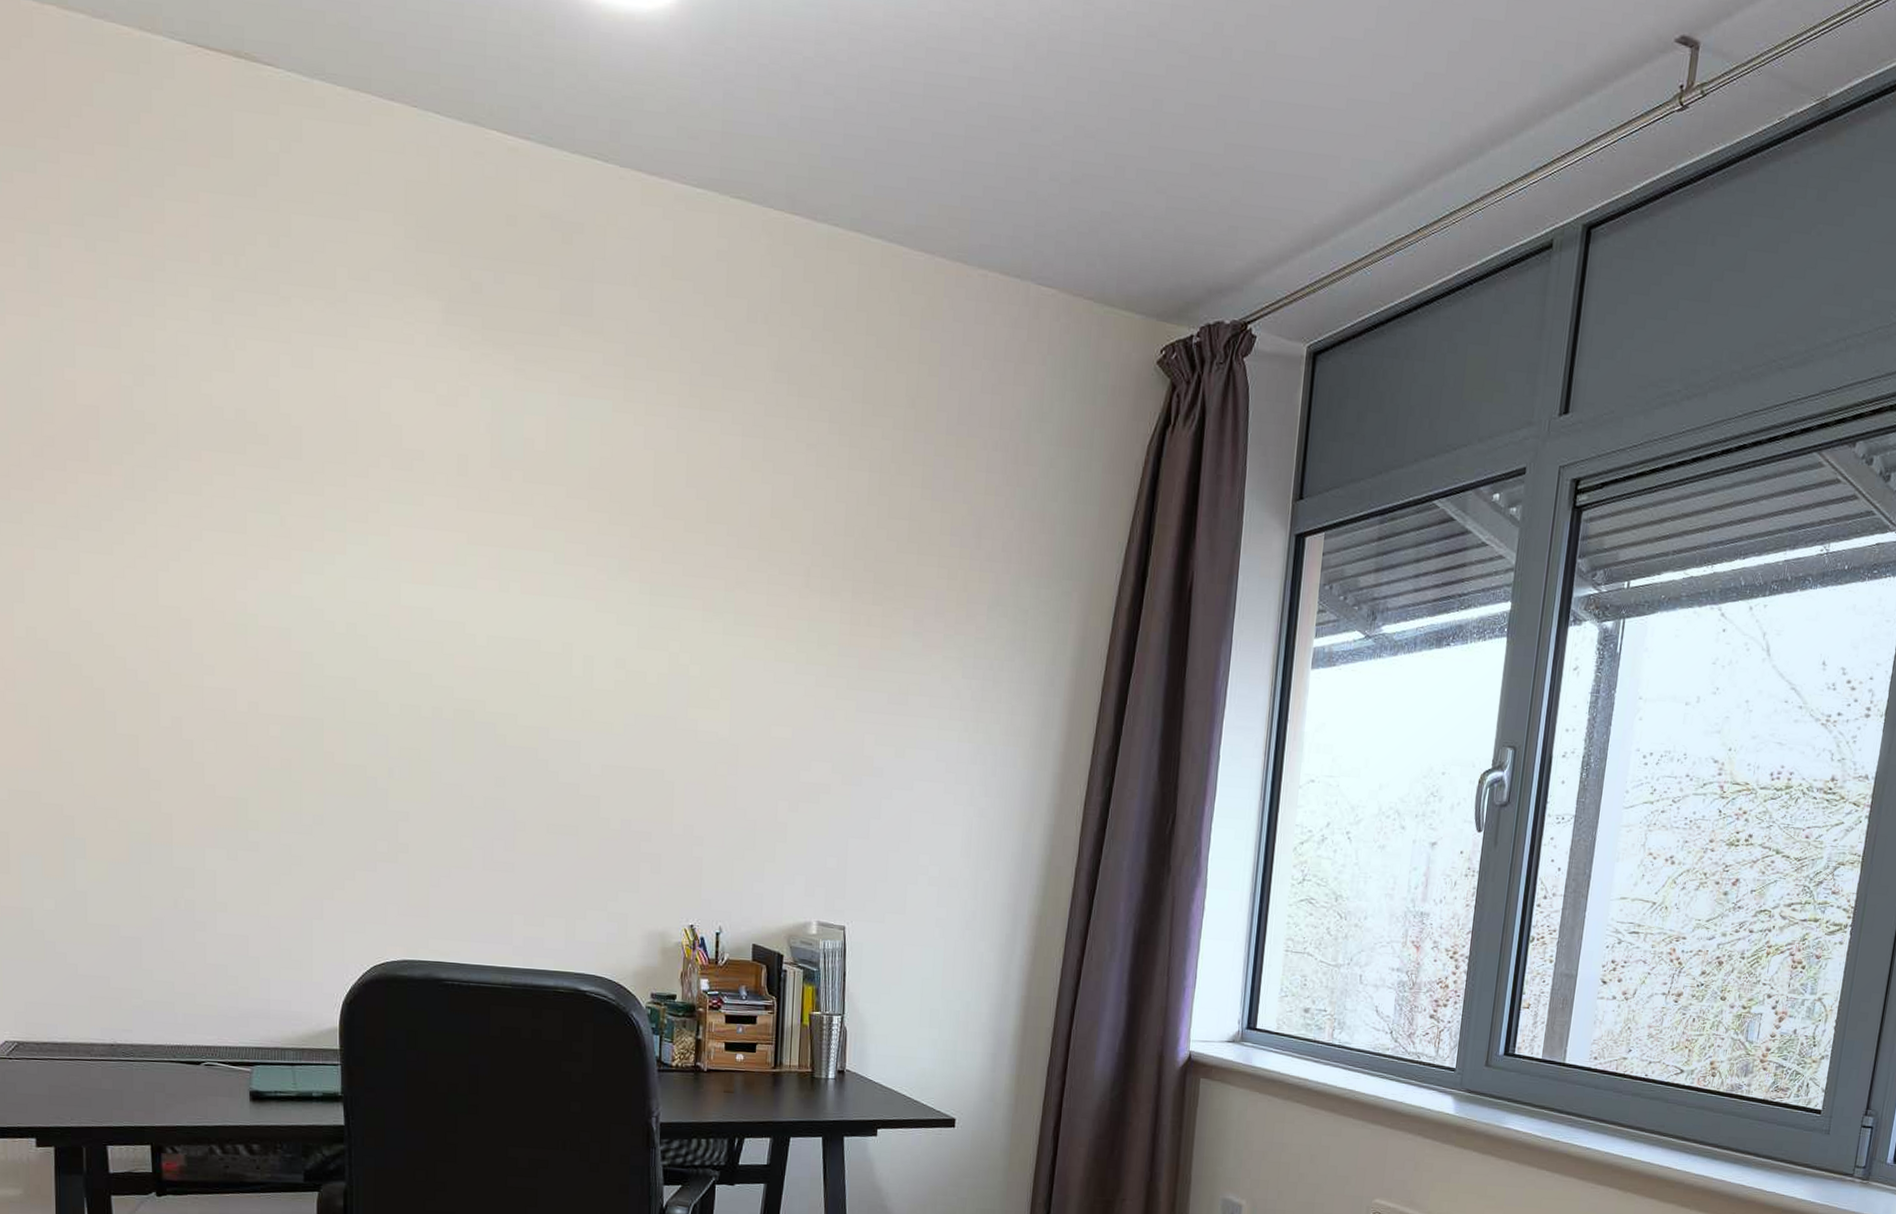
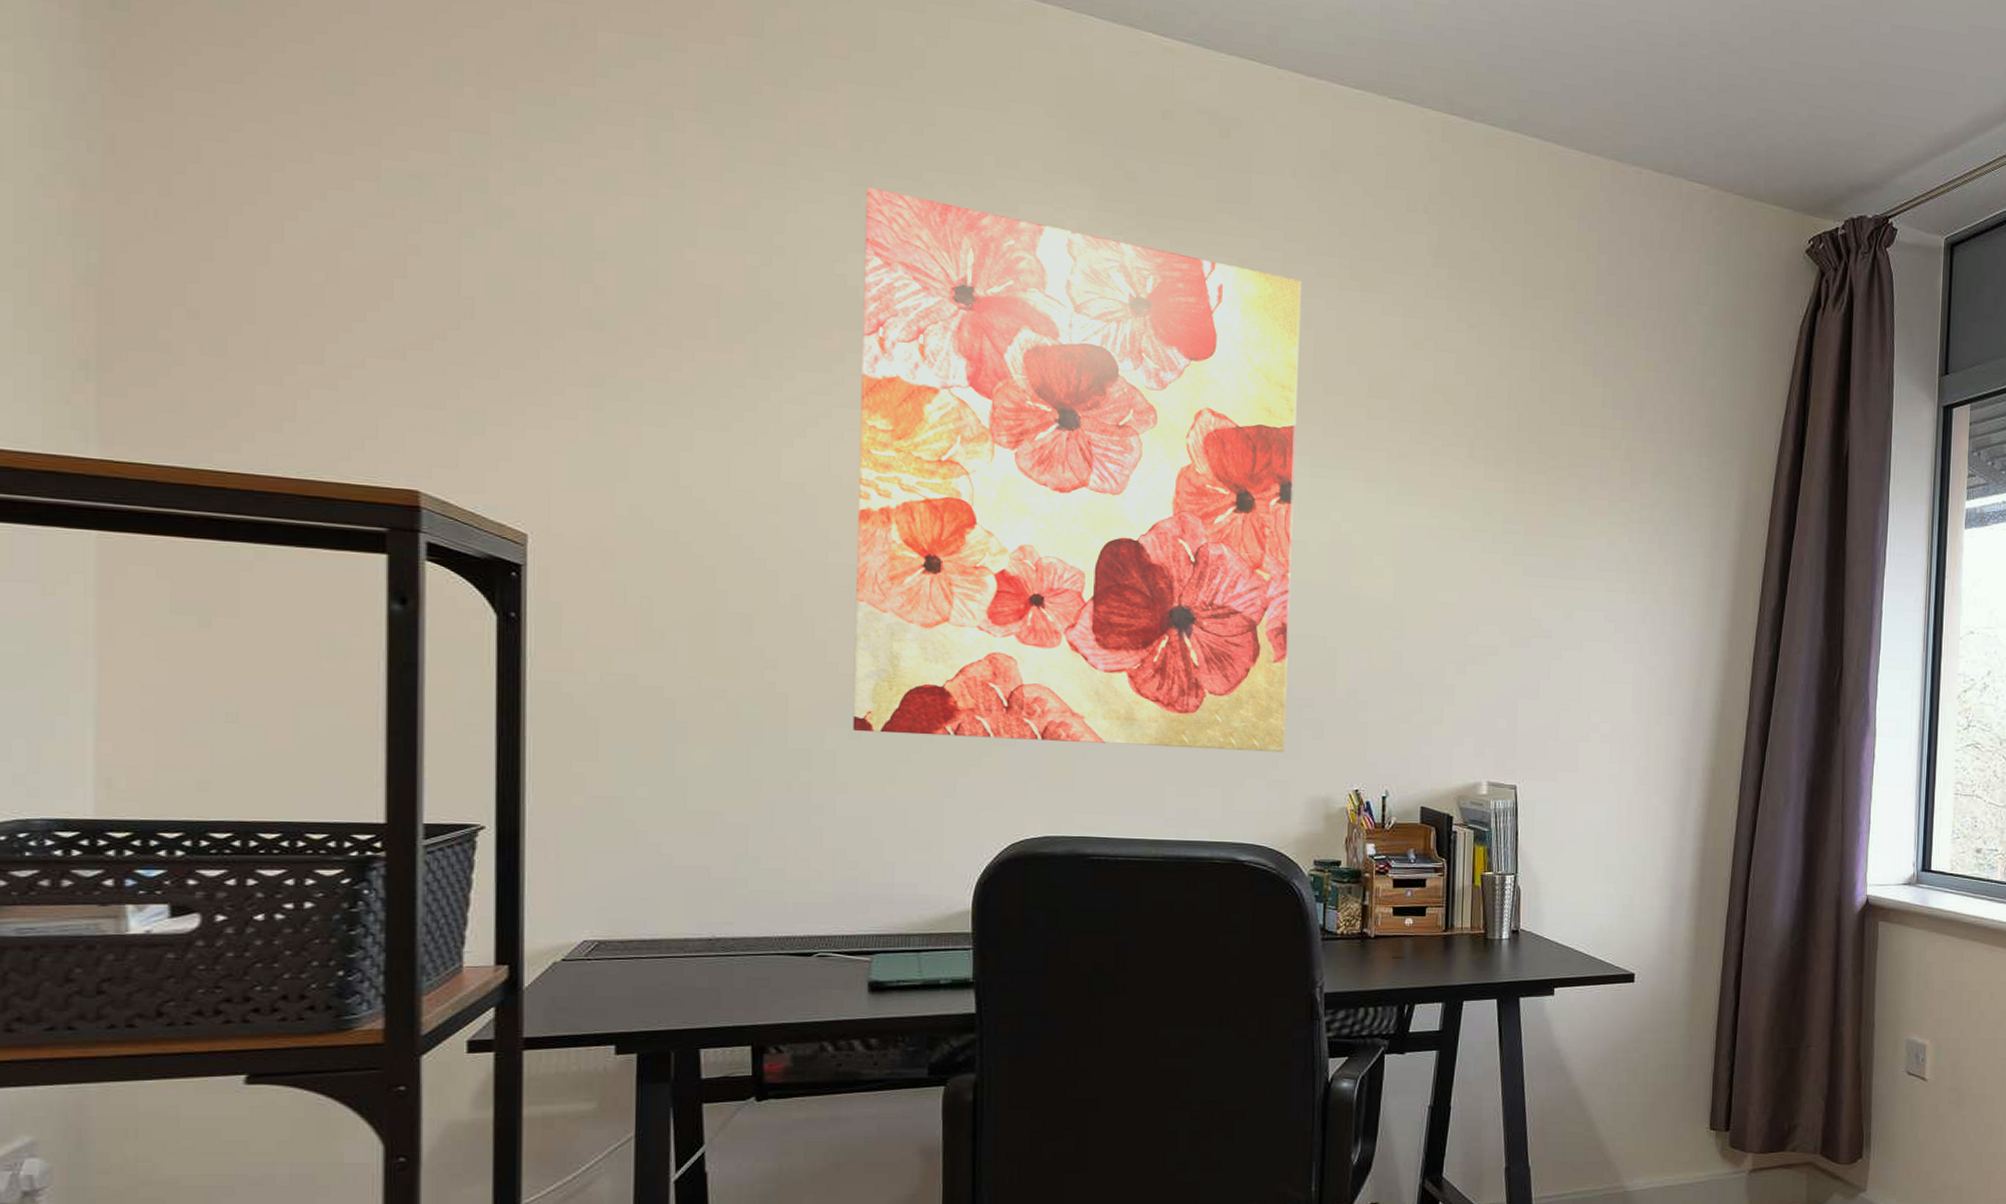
wall art: none [227,302,643,886] -> present [852,187,1302,753]

